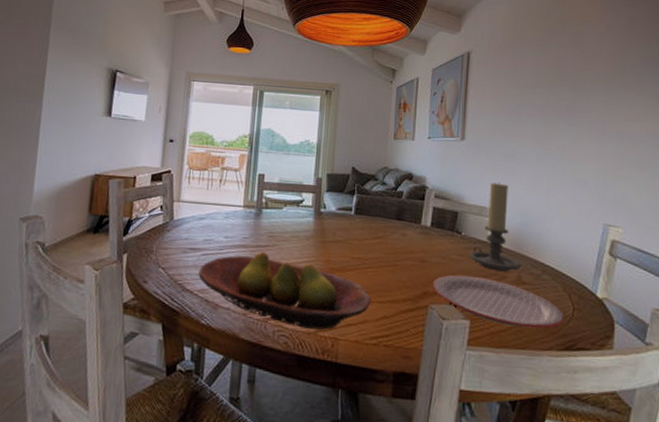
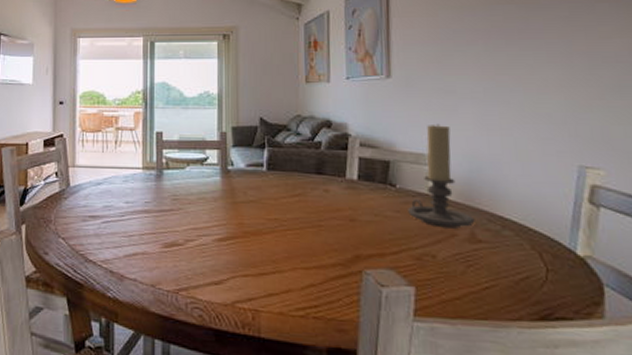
fruit bowl: present [198,251,371,330] -> none [100,216,294,301]
plate: present [432,274,564,329] -> none [365,234,536,295]

